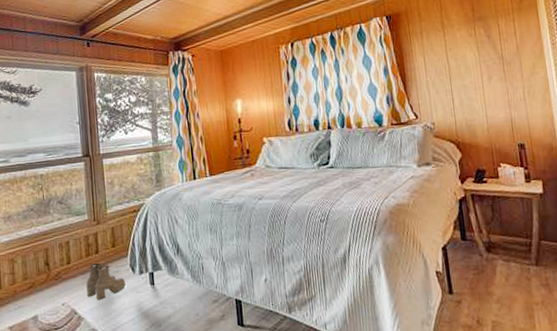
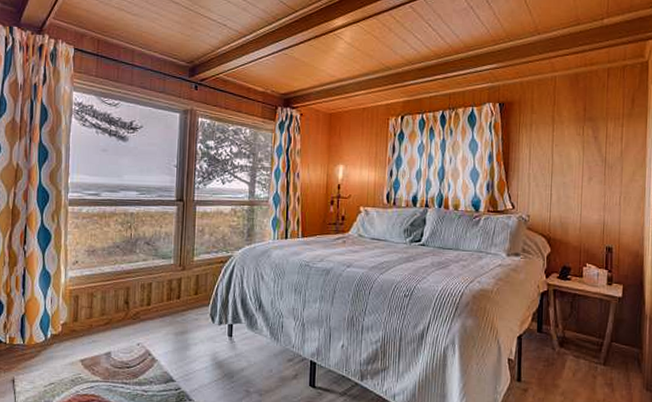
boots: present [86,262,126,300] -> none [163,307,203,345]

